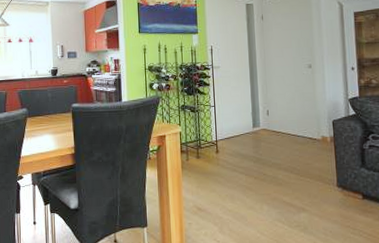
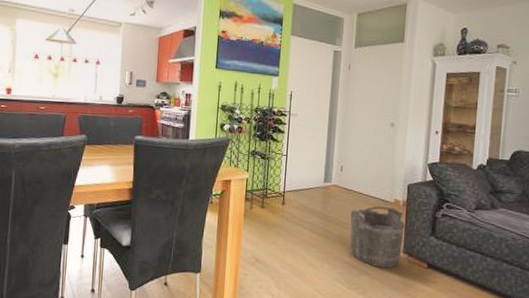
bucket: none [281,144,336,204] -> present [350,206,405,269]

